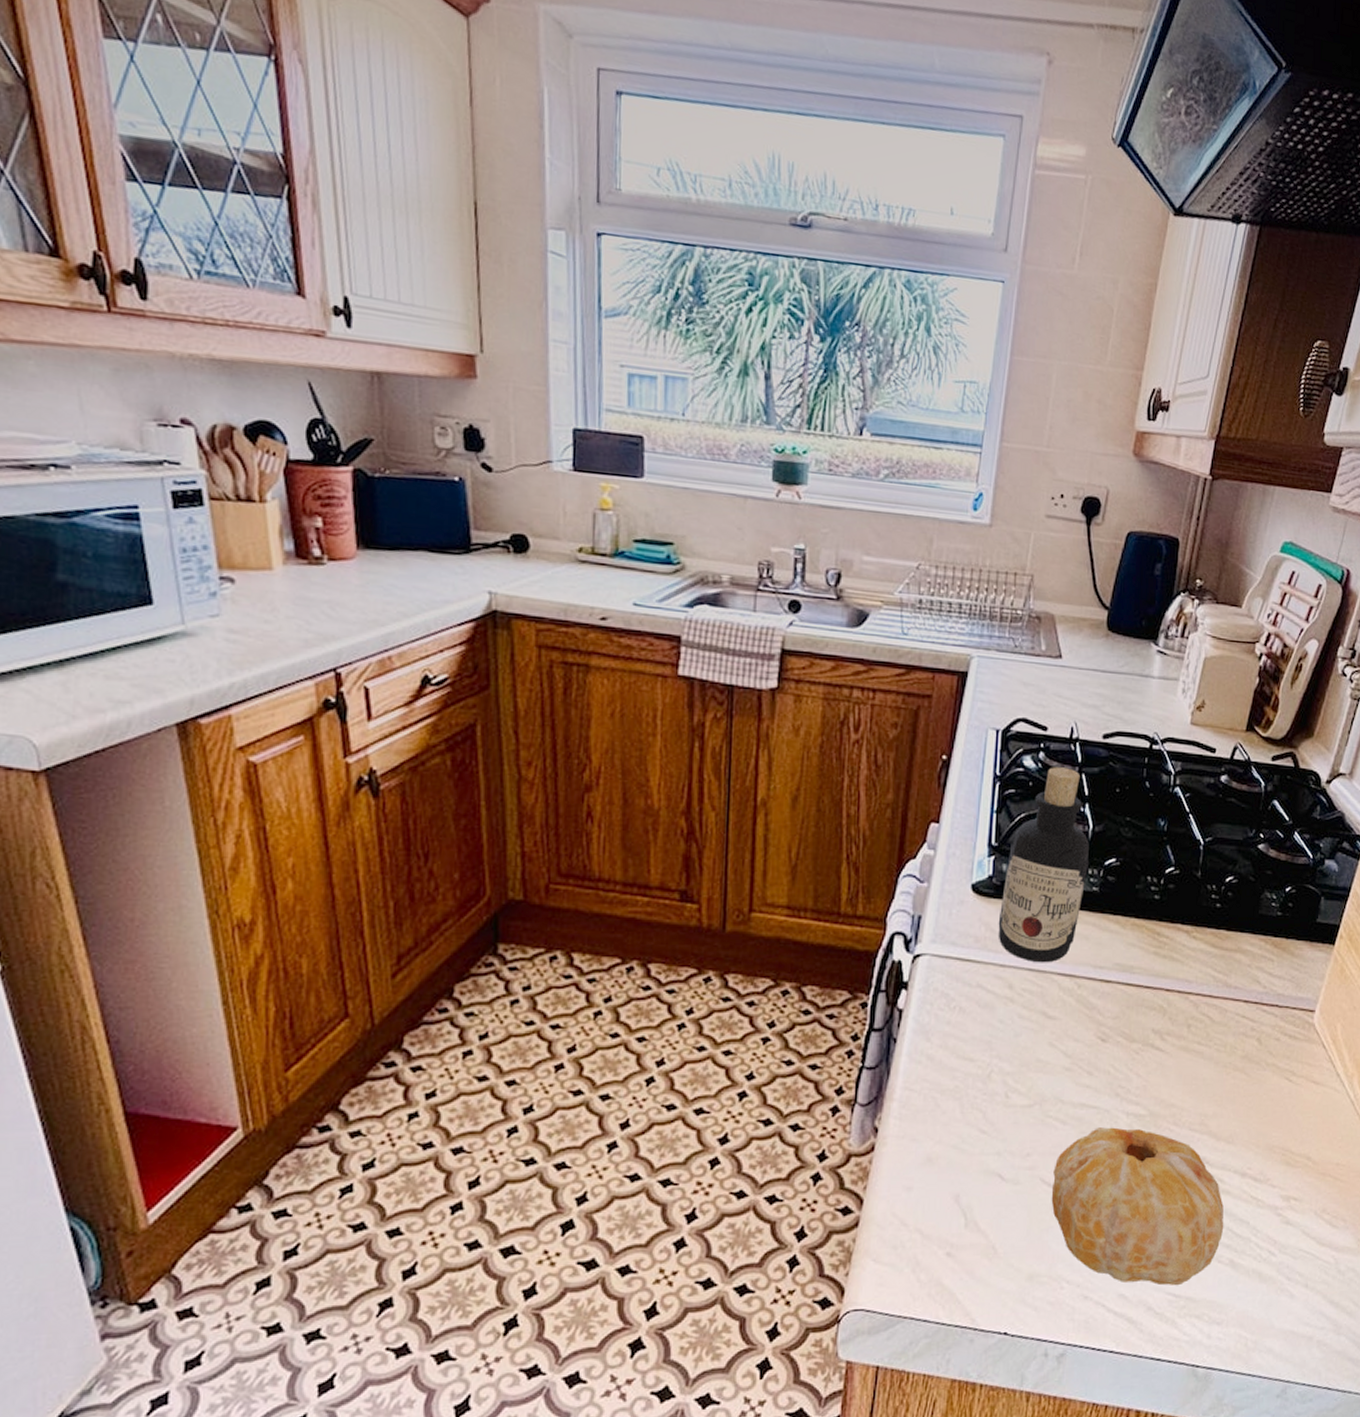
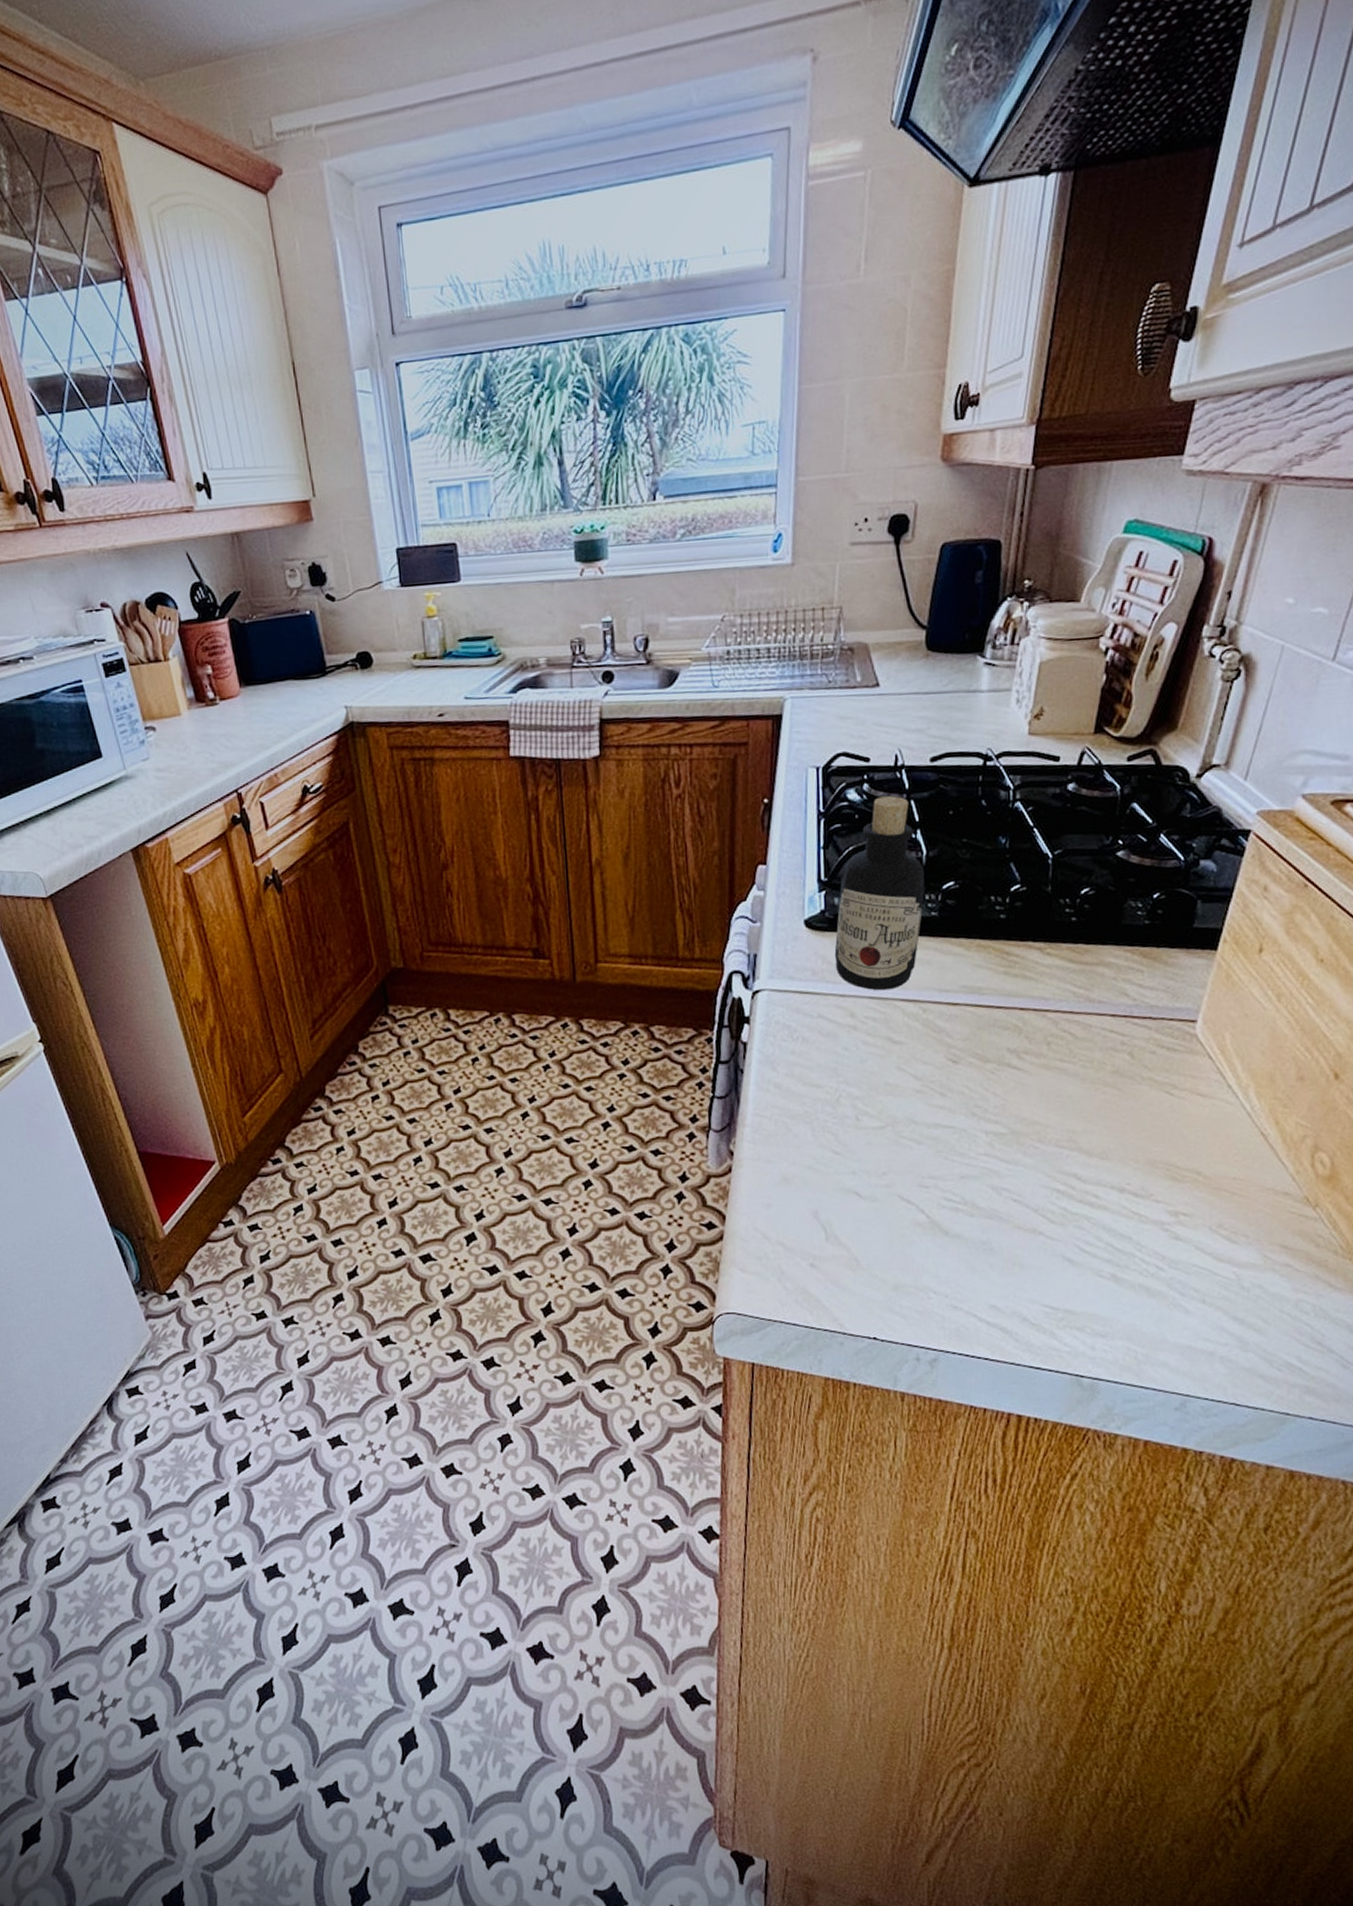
fruit: present [1051,1127,1224,1286] -> none [911,1146,1103,1299]

